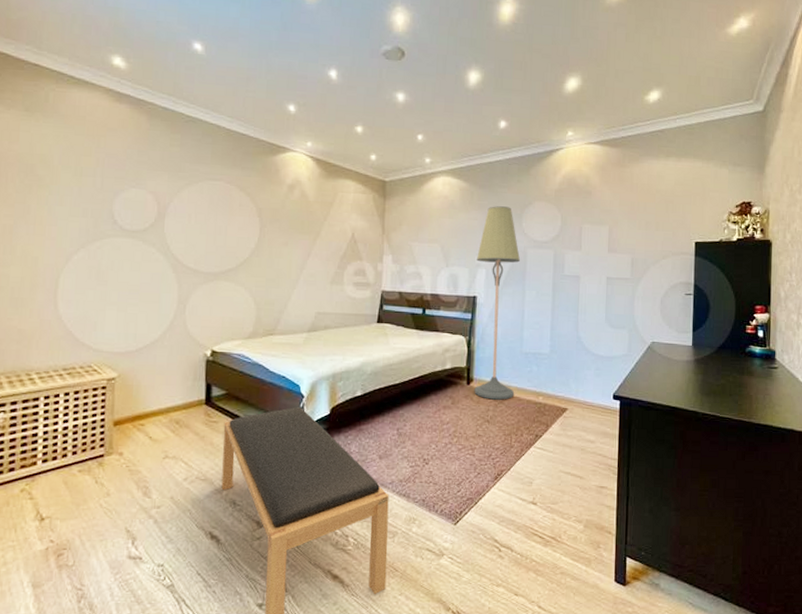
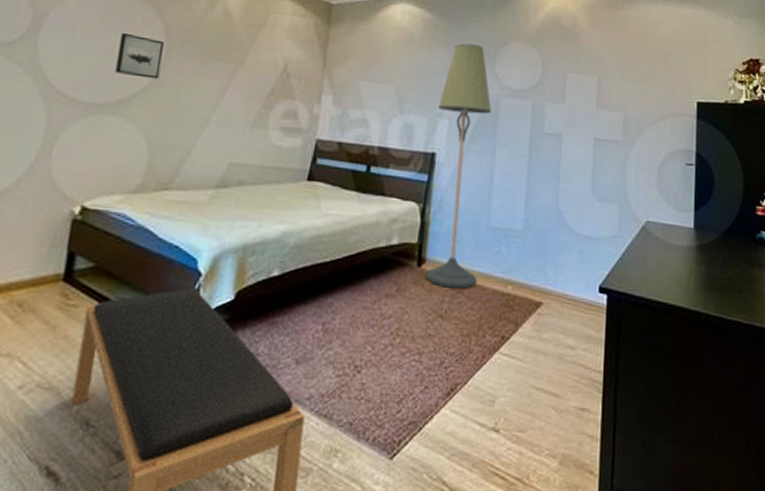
wall art: none [224,216,259,251] -> present [115,32,165,80]

